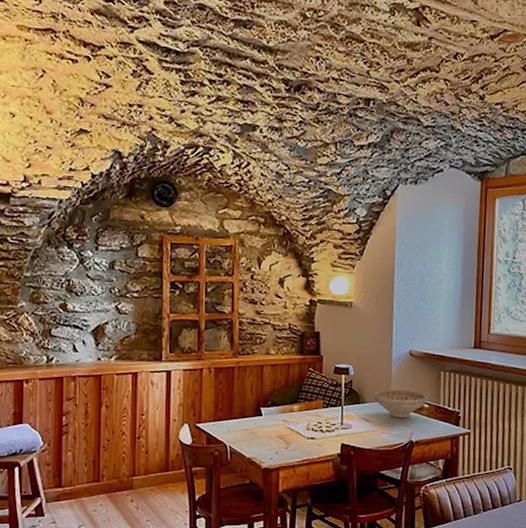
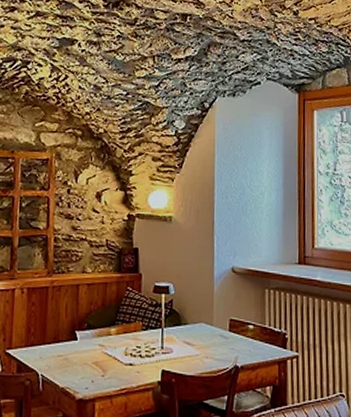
decorative bowl: present [374,389,427,419] -> none [196,309,251,341]

